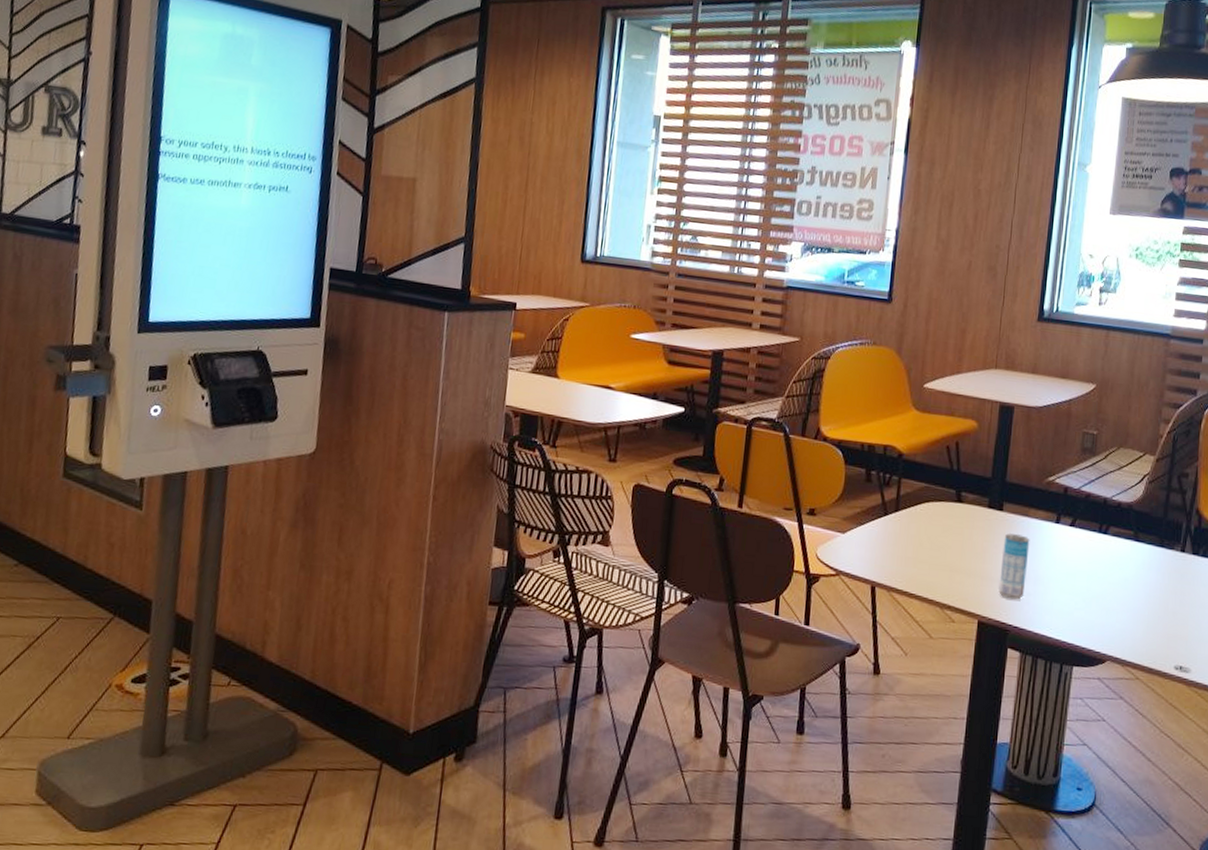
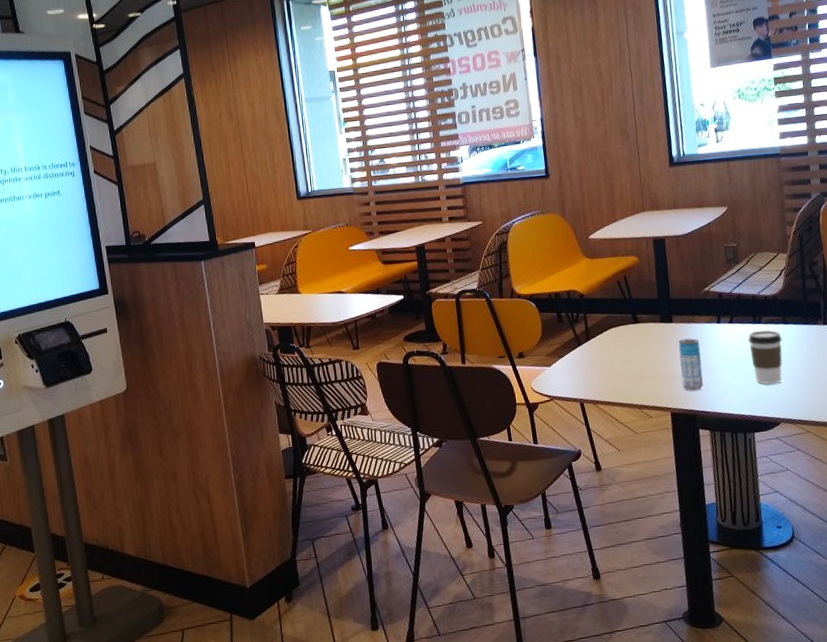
coffee cup: none [1088,542,1130,612] -> present [748,330,783,385]

